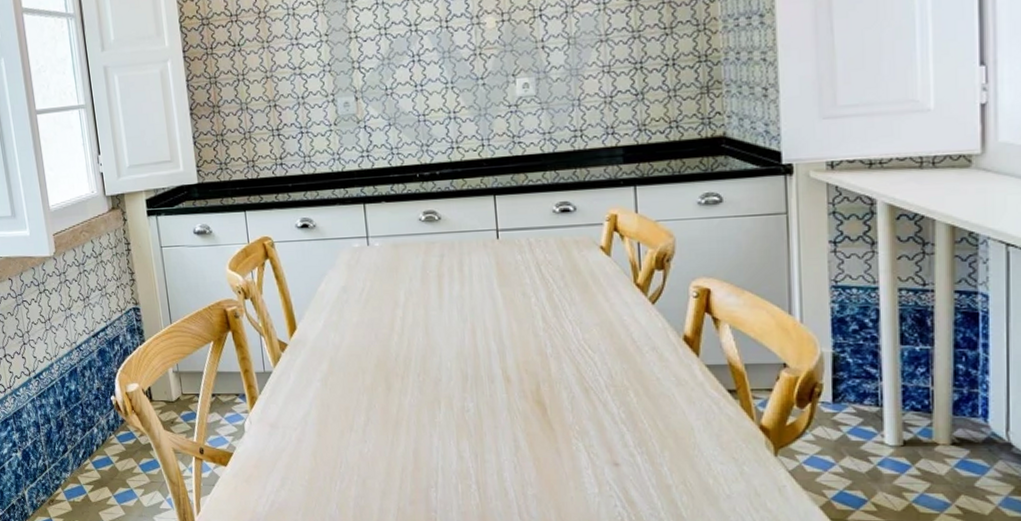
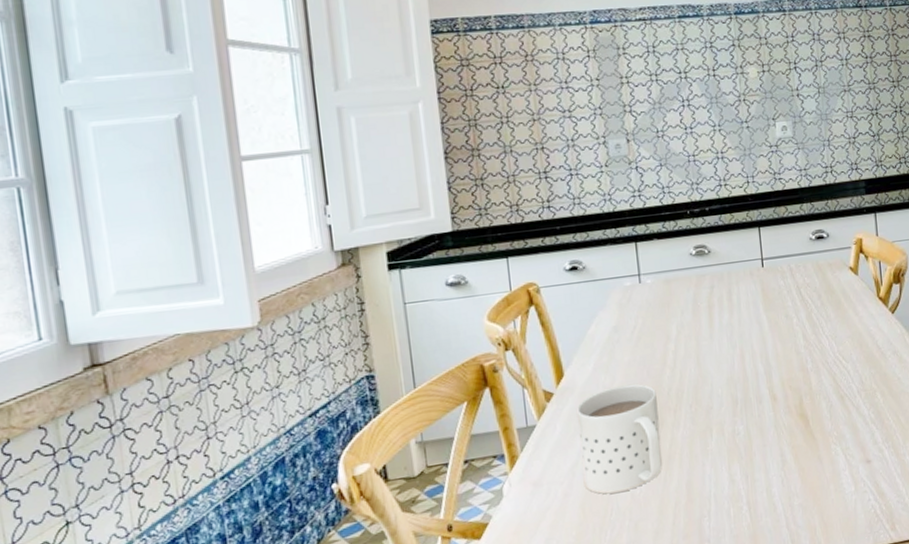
mug: none [308,345,390,448] -> present [576,384,663,495]

